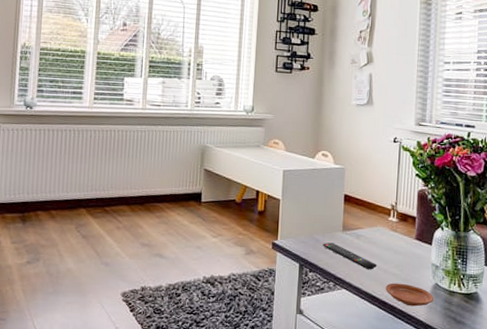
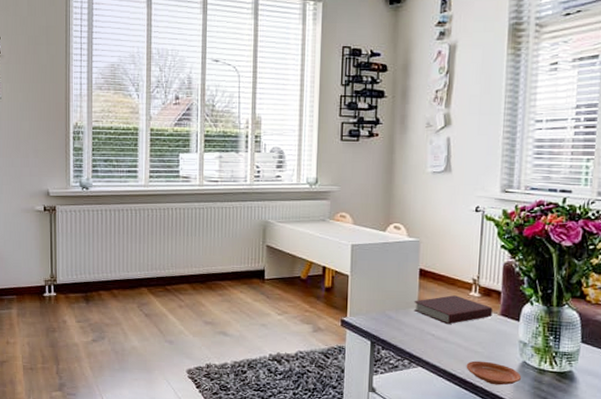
remote control: present [323,242,377,270] -> none [396,319,457,347]
book: none [338,220,409,247] -> present [413,295,493,324]

